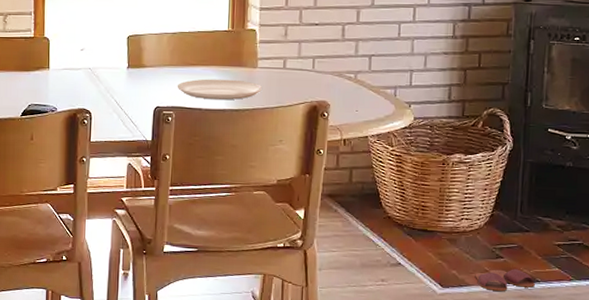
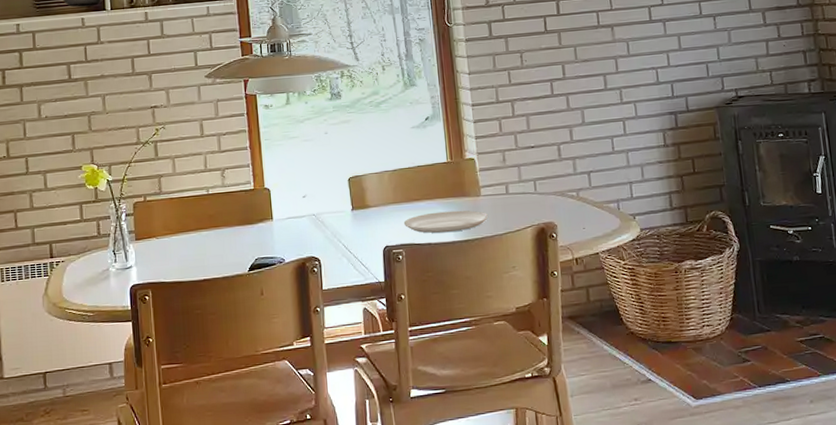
slippers: present [475,269,535,291] -> none [725,371,786,397]

